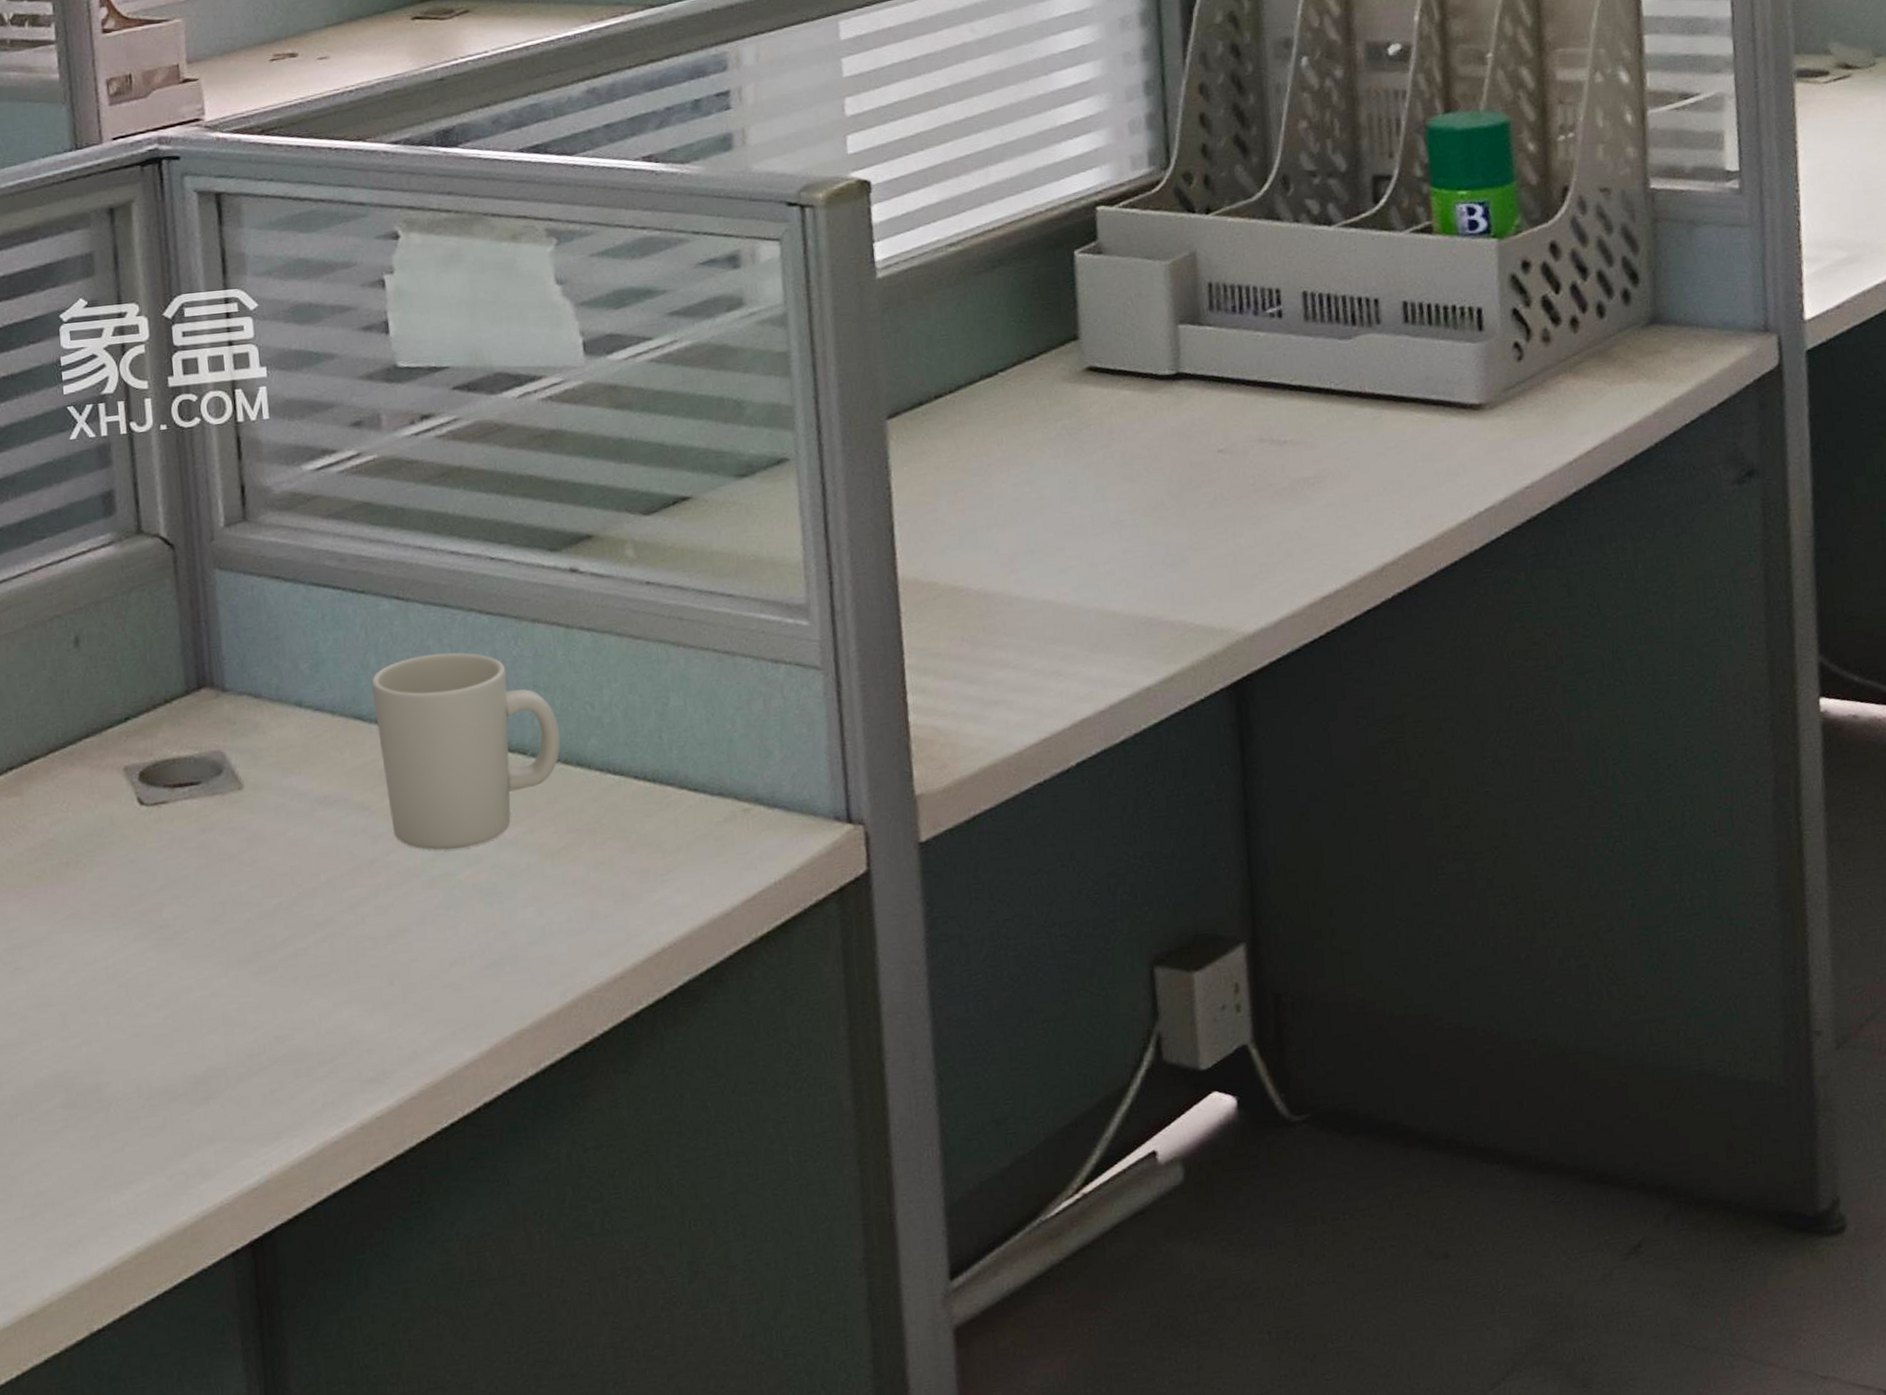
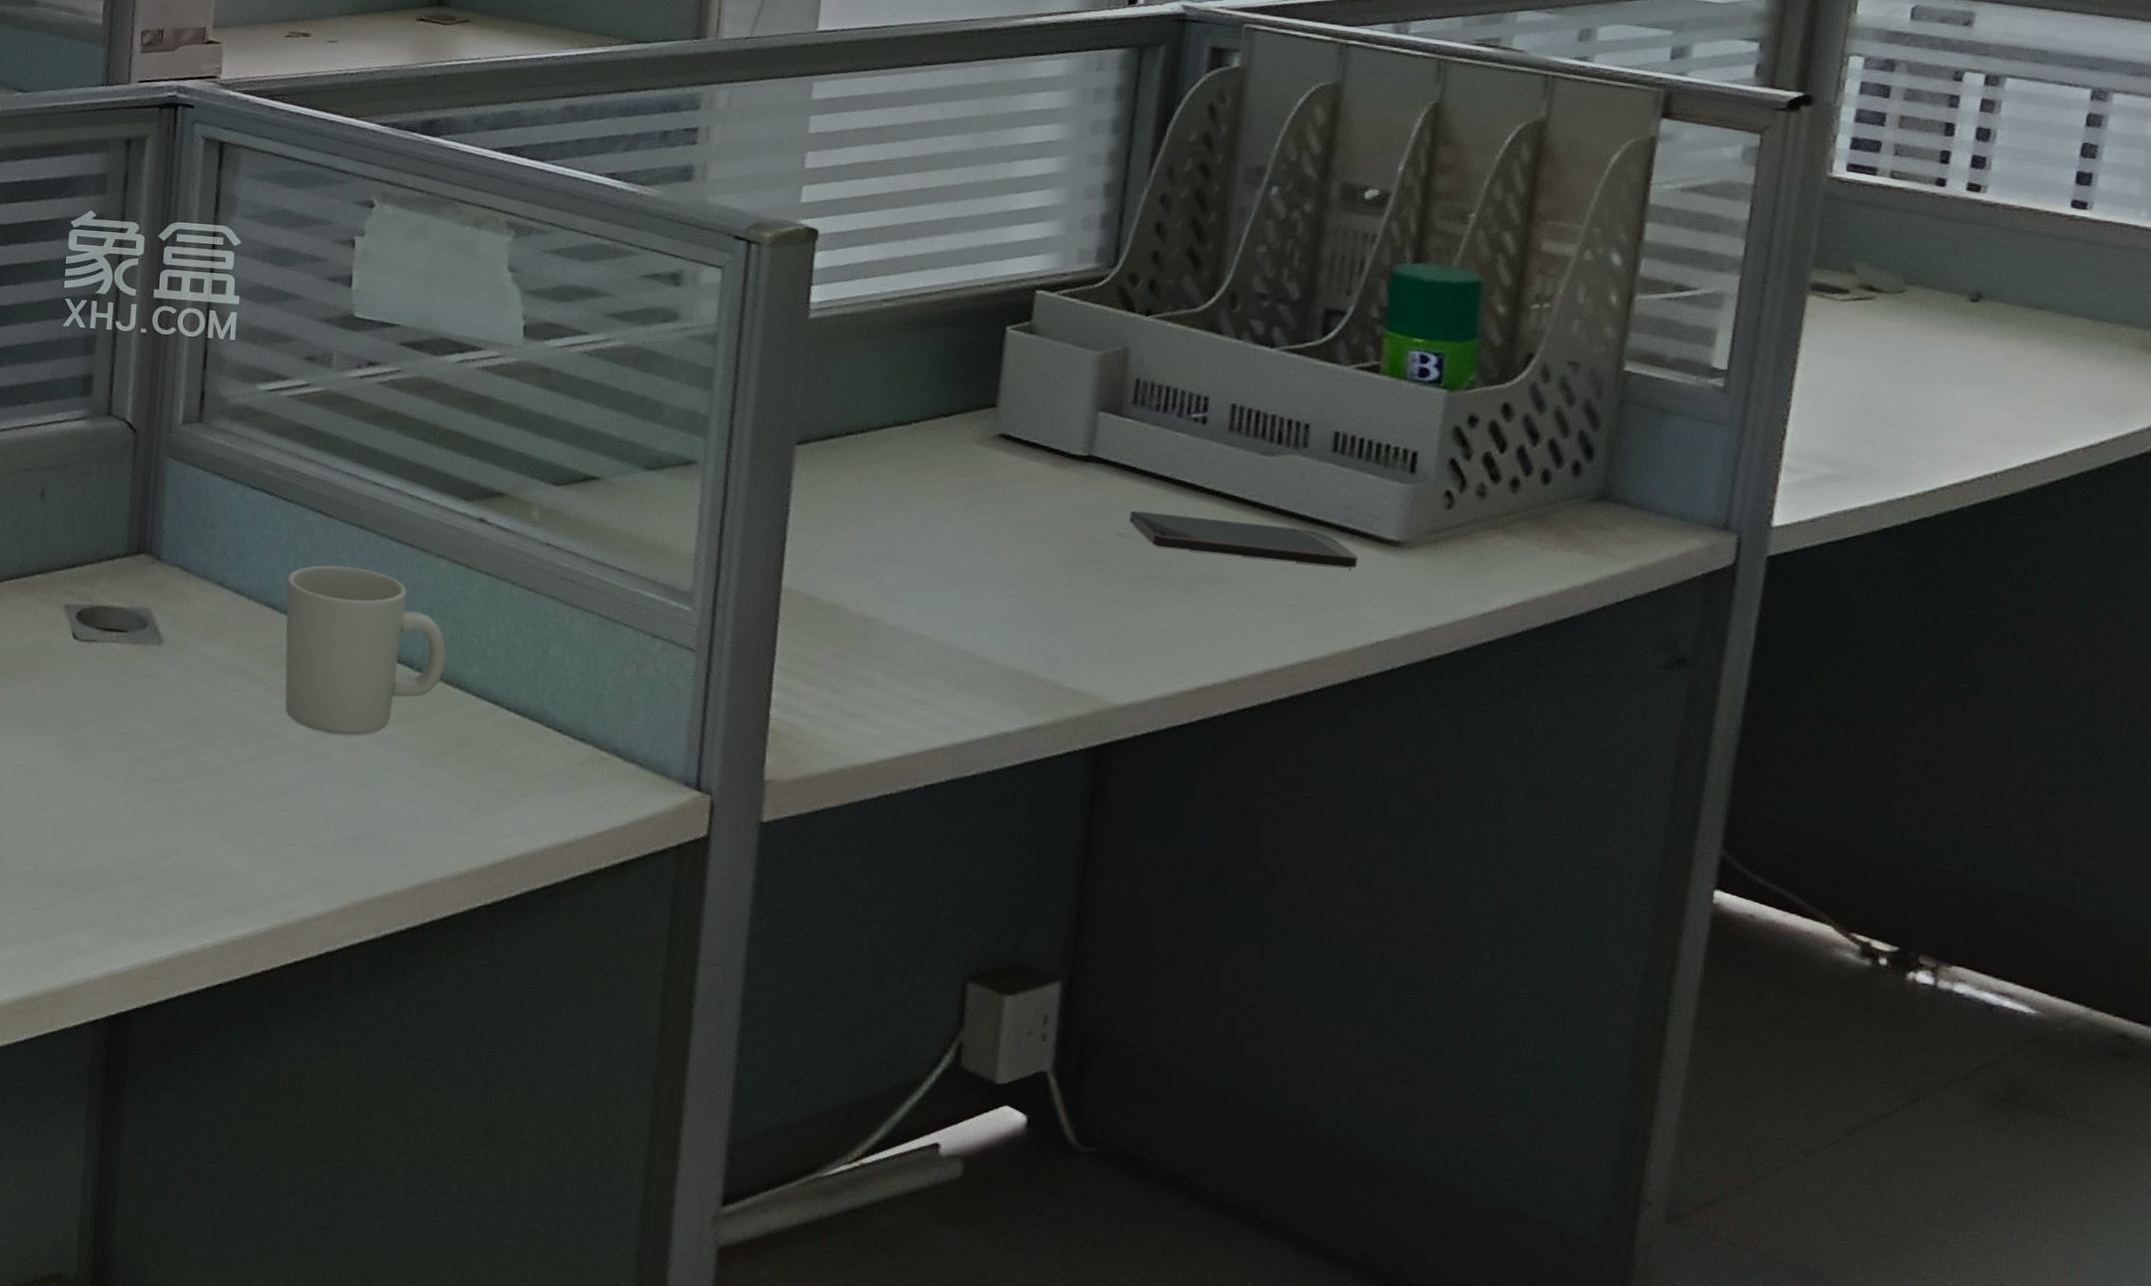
phone: none [1226,408,1447,457] -> present [1128,510,1359,568]

